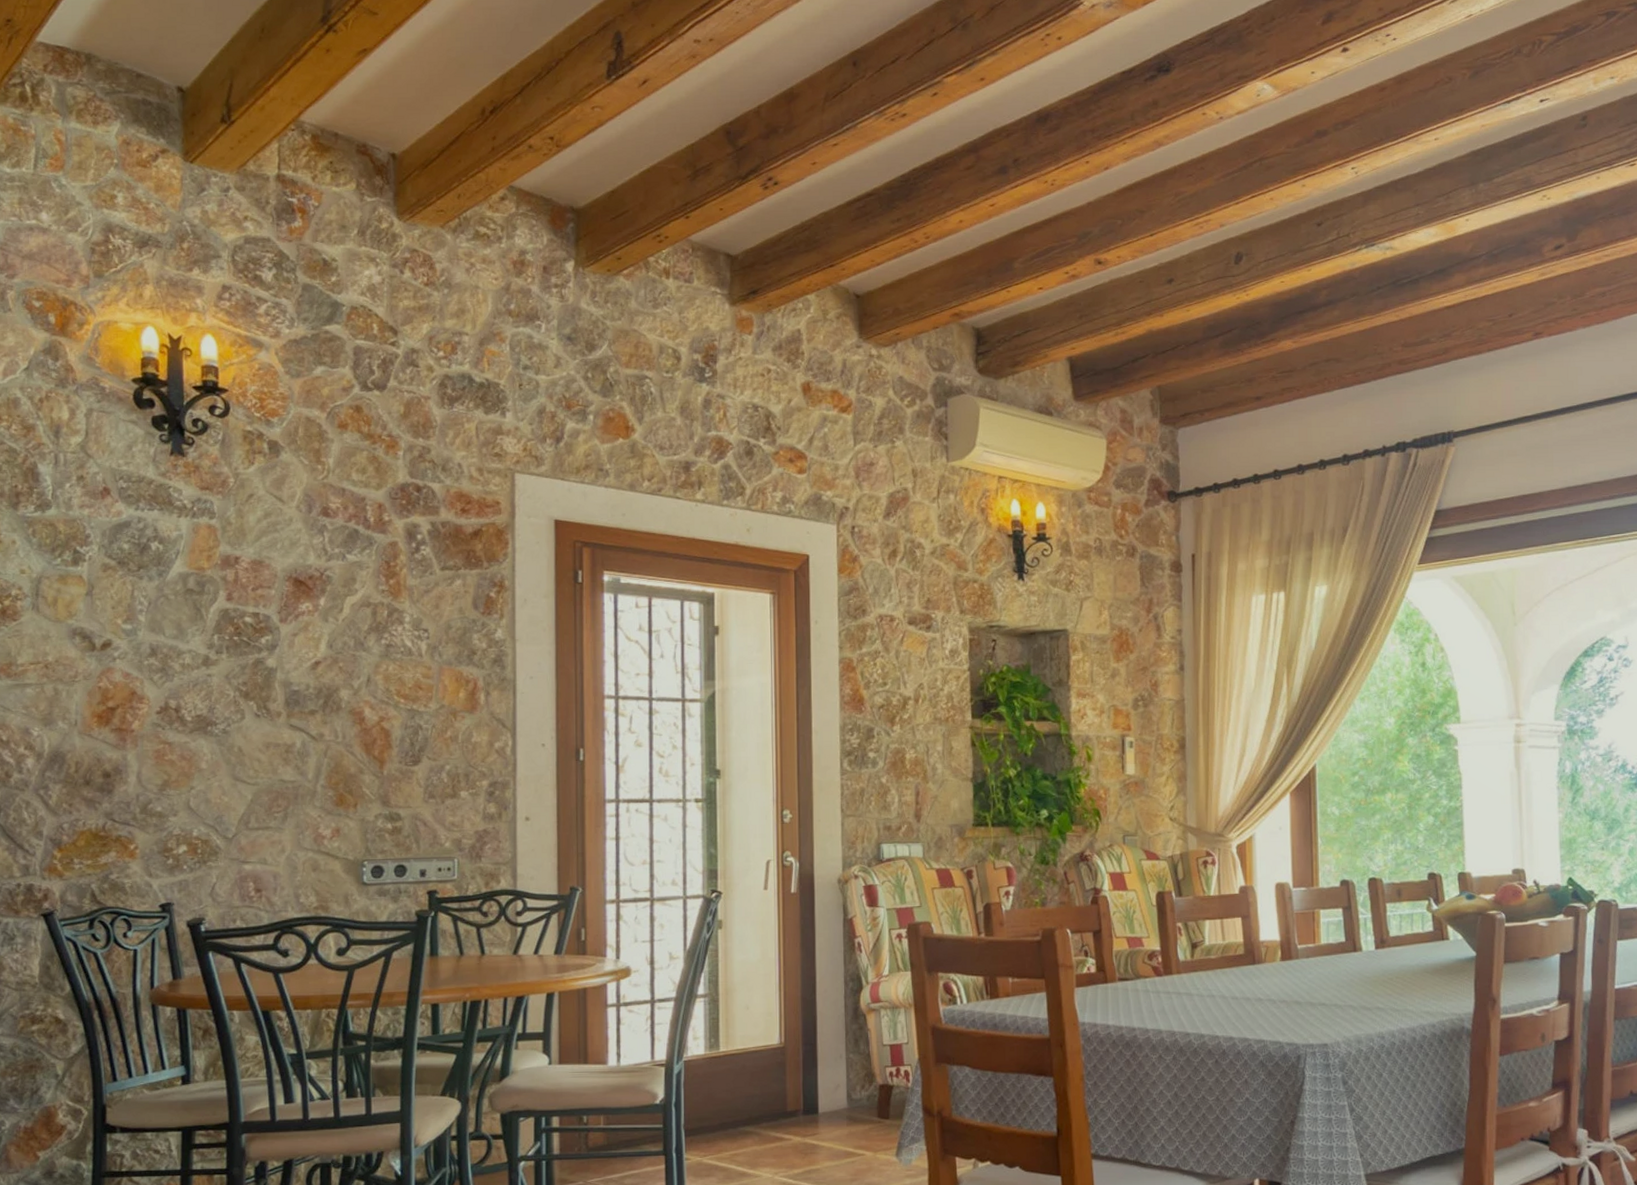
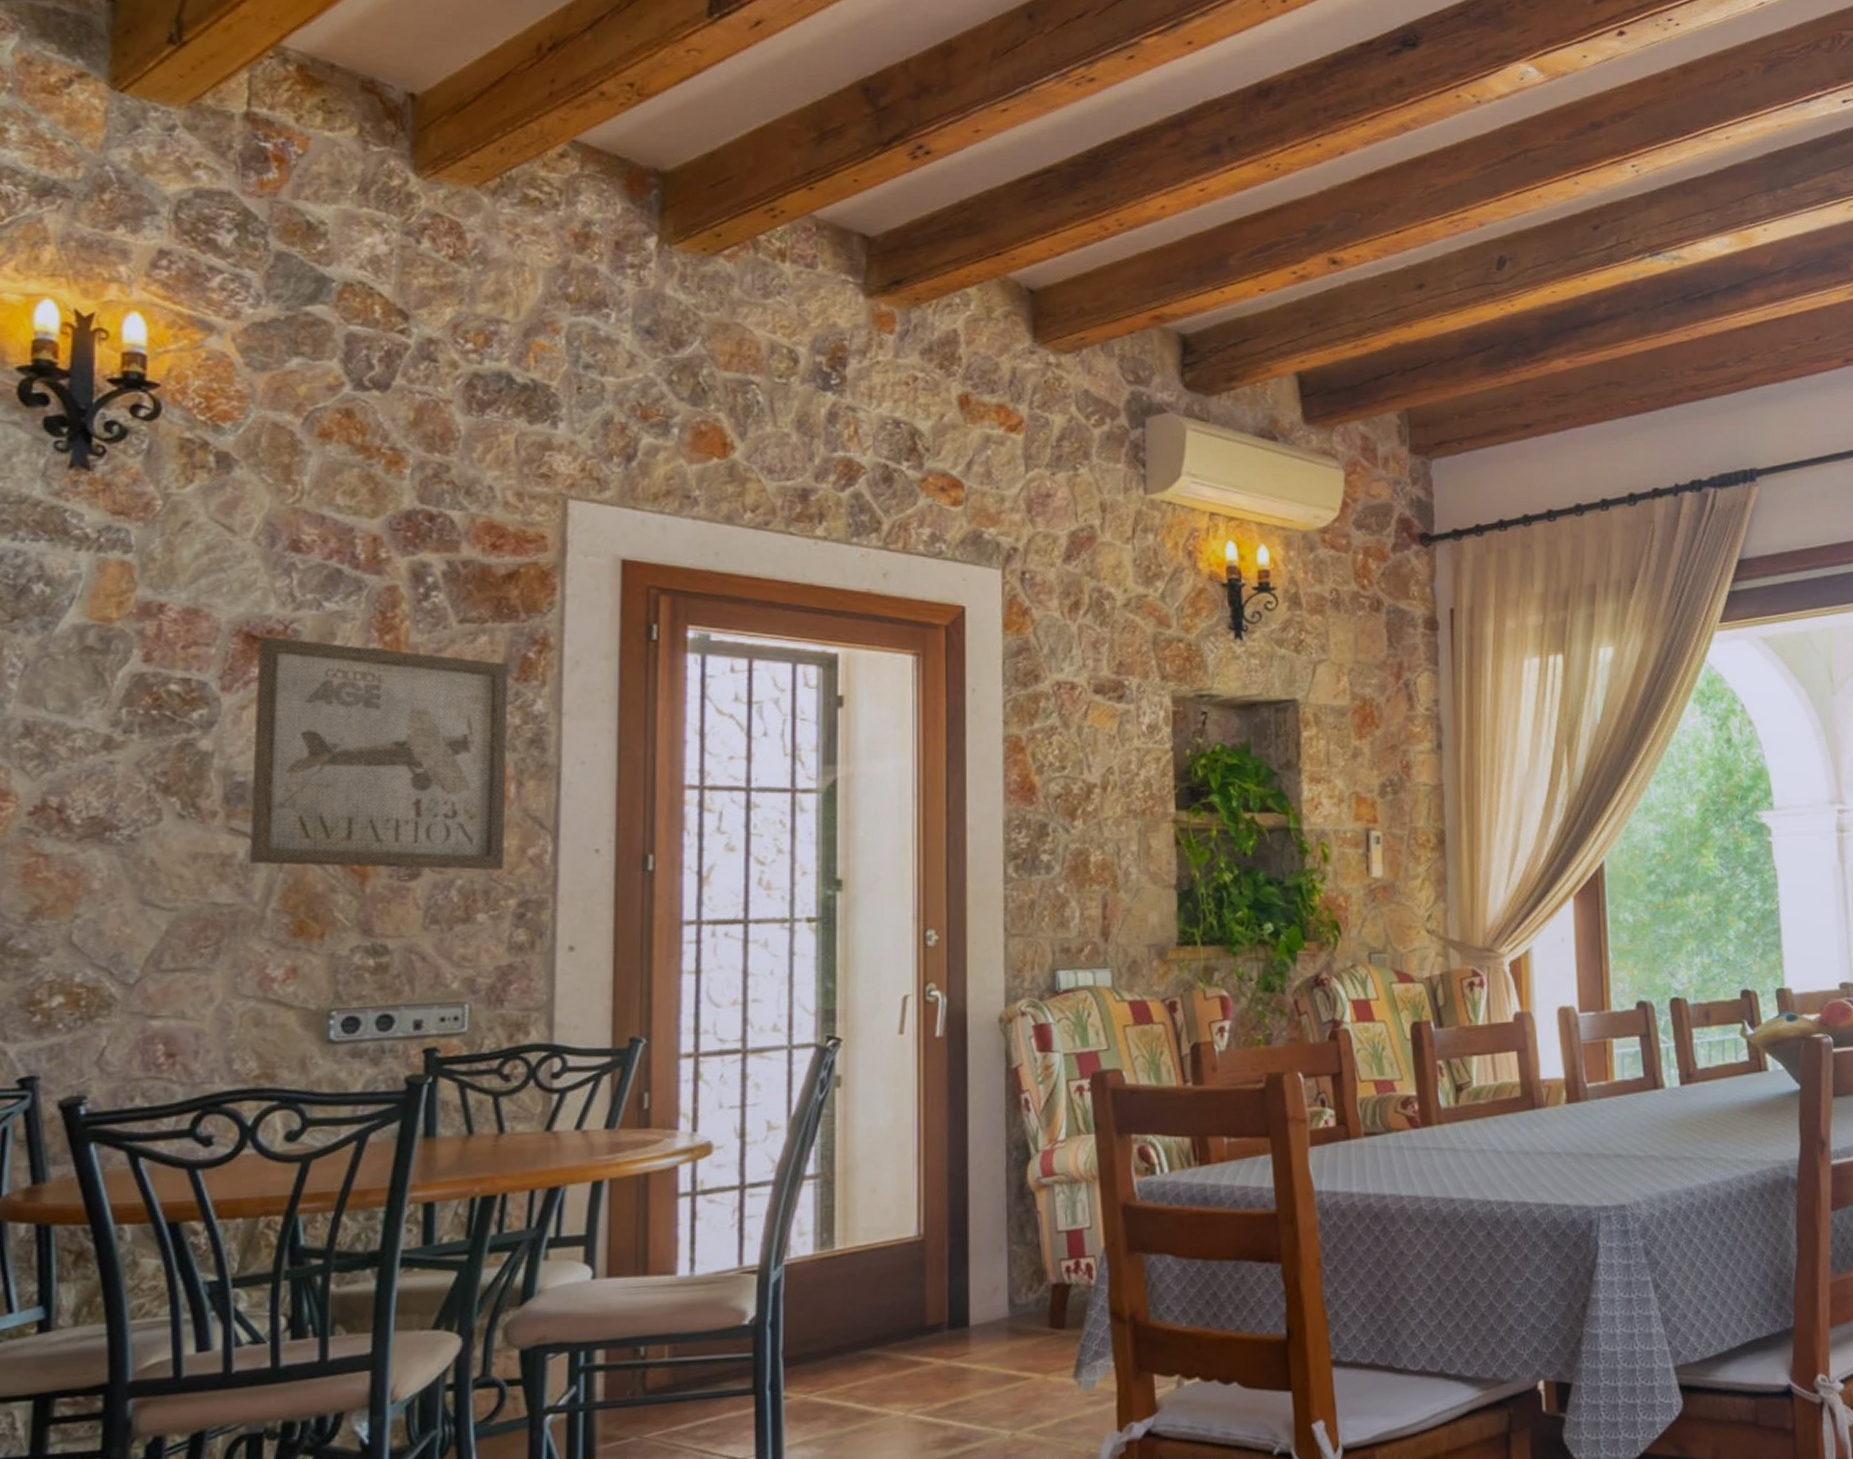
wall art: none [303,581,478,759] -> present [250,636,508,871]

